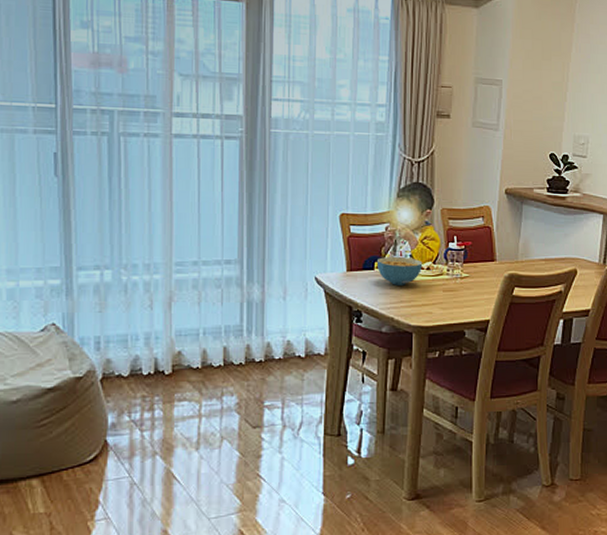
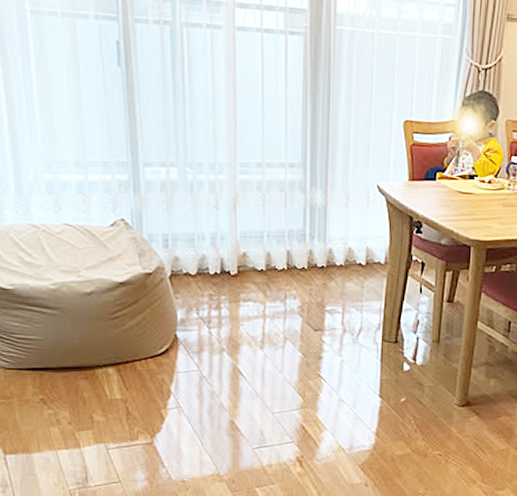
cereal bowl: present [376,257,423,286] -> none [438,168,485,198]

